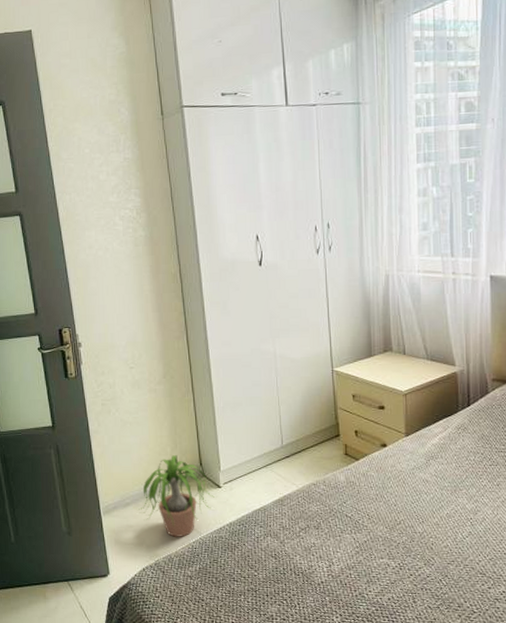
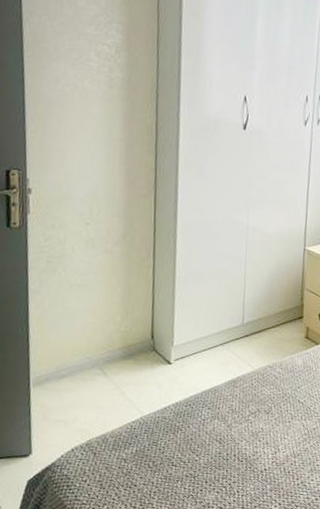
potted plant: present [139,455,214,537] -> none [75,325,163,416]

